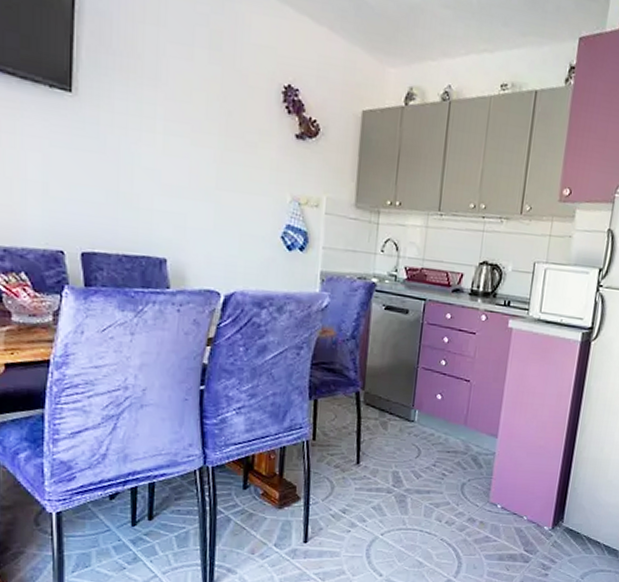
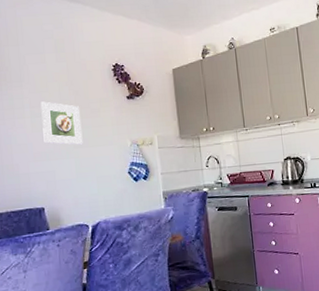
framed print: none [177,115,231,187] -> present [40,101,83,145]

